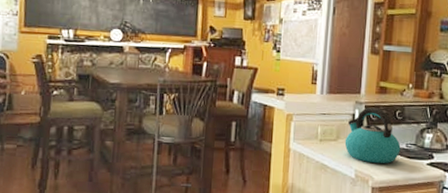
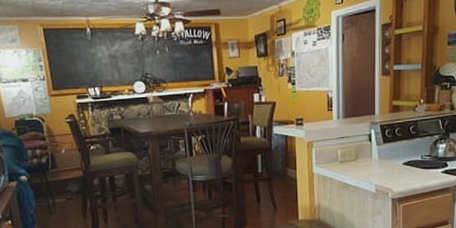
kettle: present [344,107,401,164] -> none [363,125,416,177]

